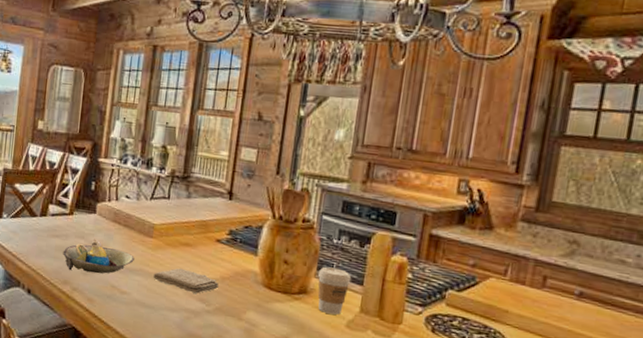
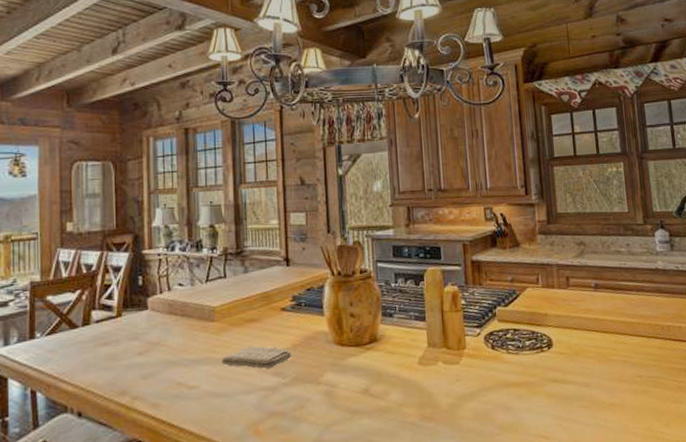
decorative bowl: present [62,239,134,274] -> none [115,337,198,379]
coffee cup: present [317,266,351,315] -> none [384,310,415,356]

